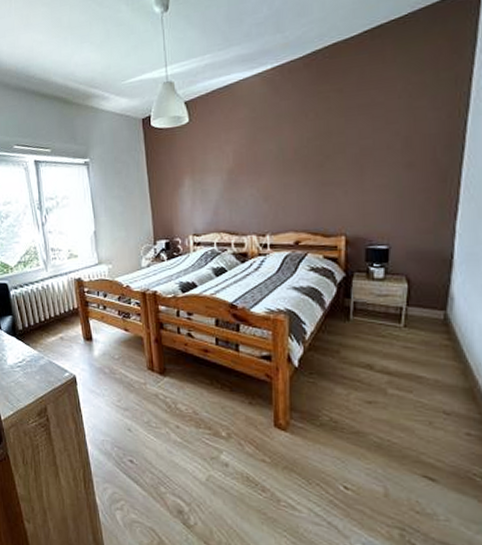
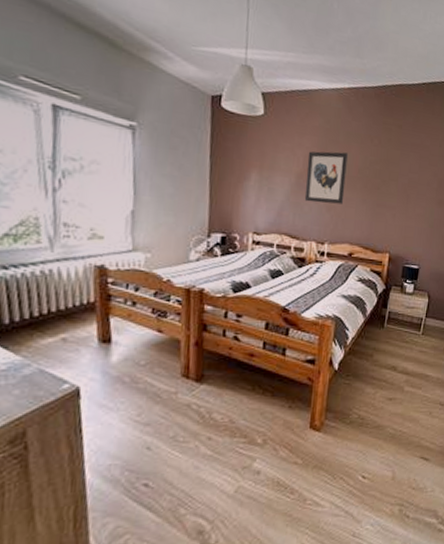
wall art: none [236,136,282,196] -> present [304,151,348,204]

